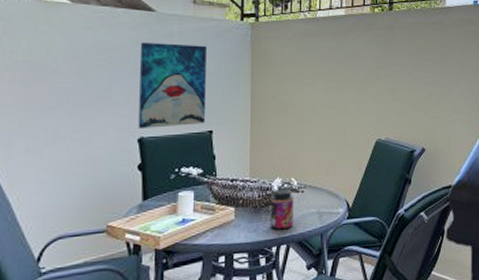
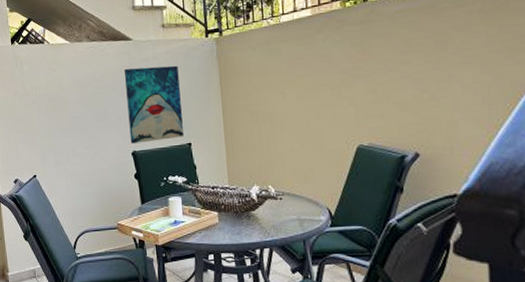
jar: present [270,188,294,230] -> none [250,195,275,234]

